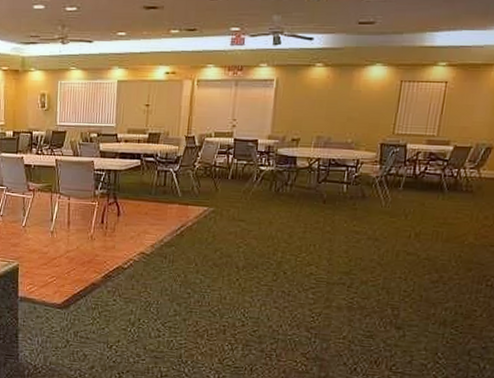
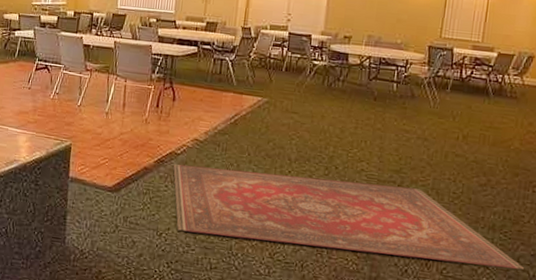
area rug: none [121,278,474,362] -> present [173,164,524,270]

